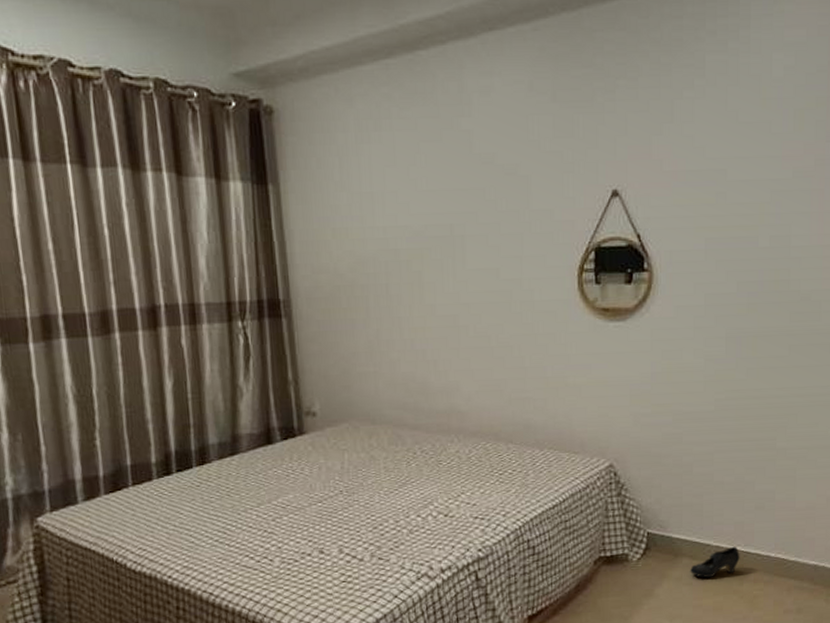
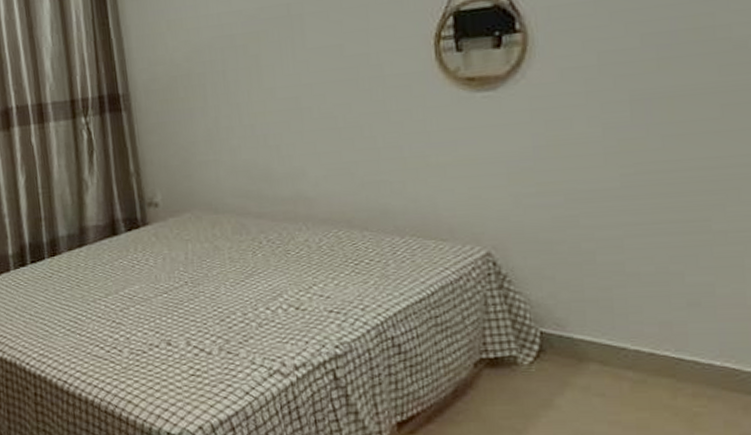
shoe: present [690,546,740,578] -> none [601,351,670,389]

